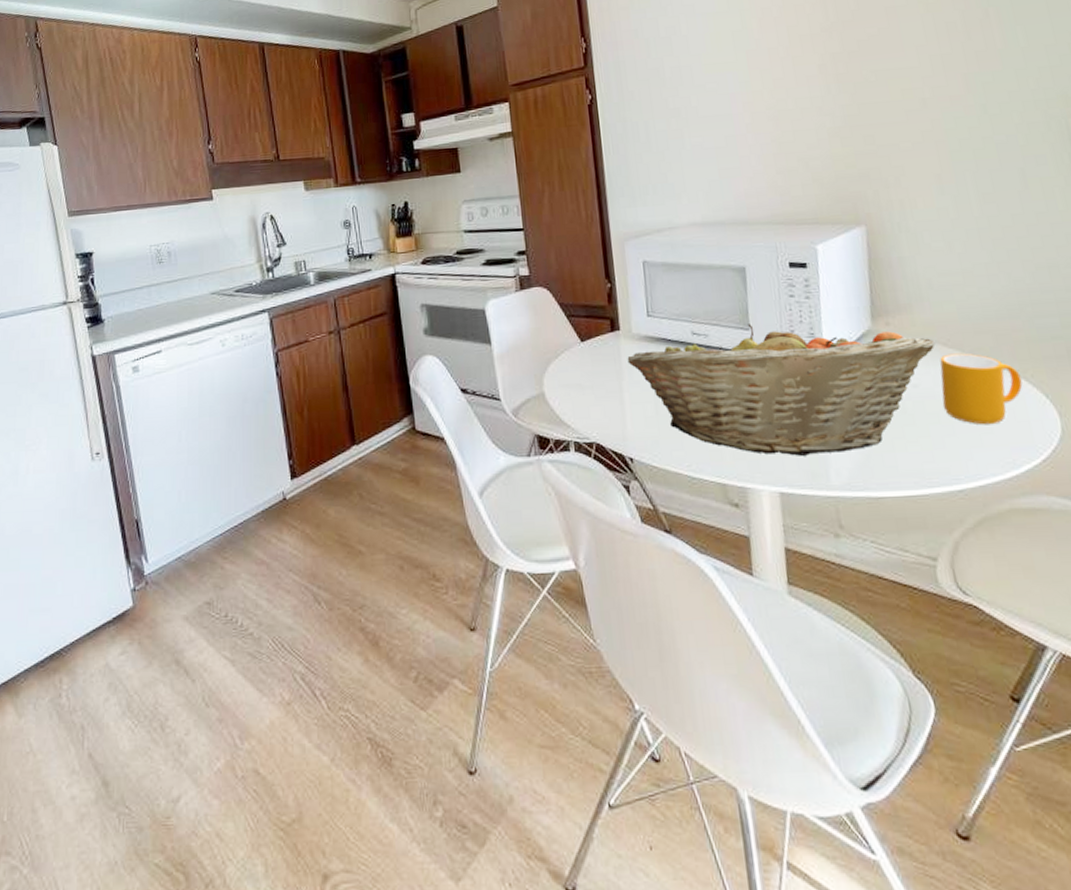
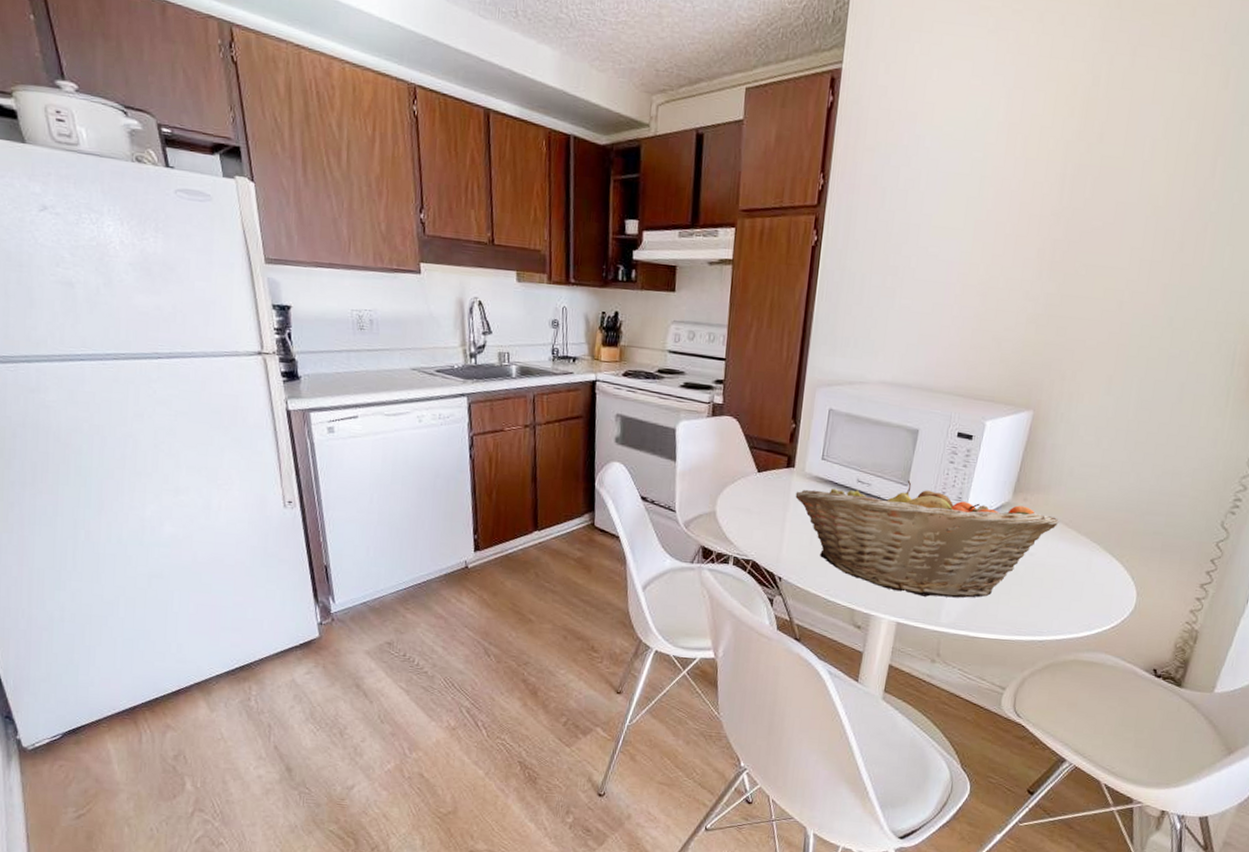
mug: present [940,353,1023,425] -> none [1048,532,1118,595]

